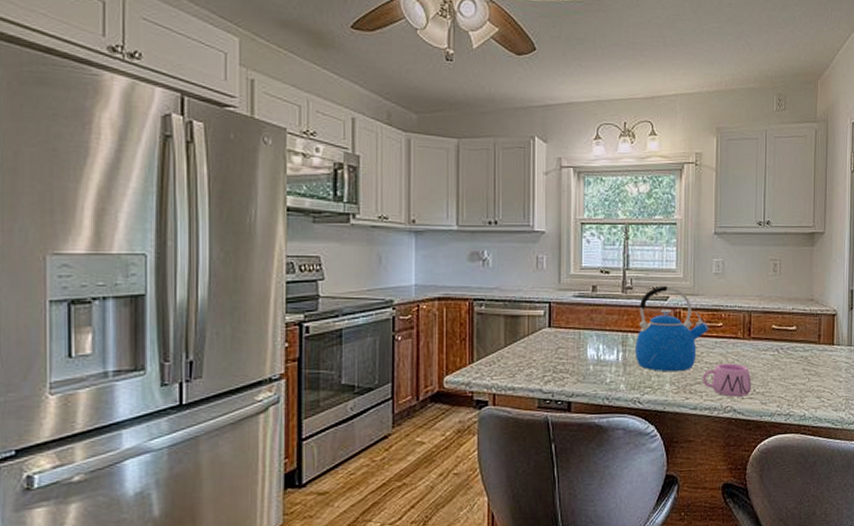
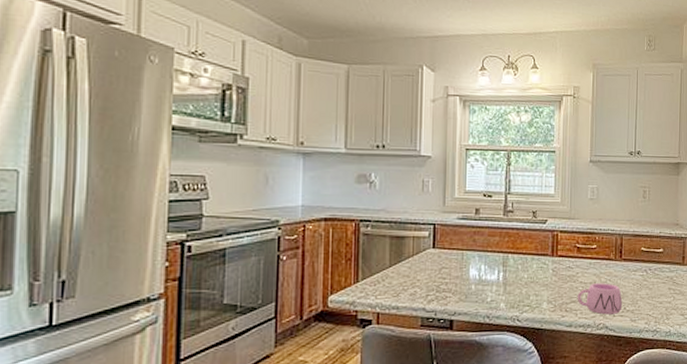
kettle: present [636,285,710,372] -> none [515,209,585,291]

